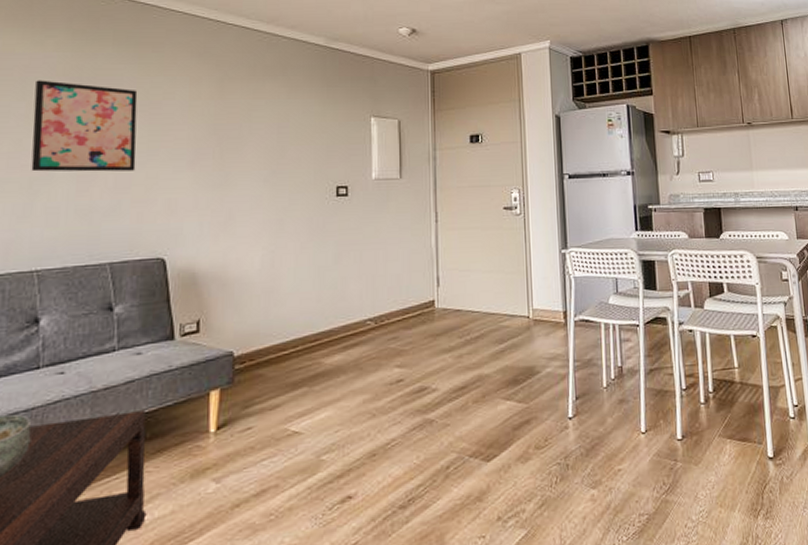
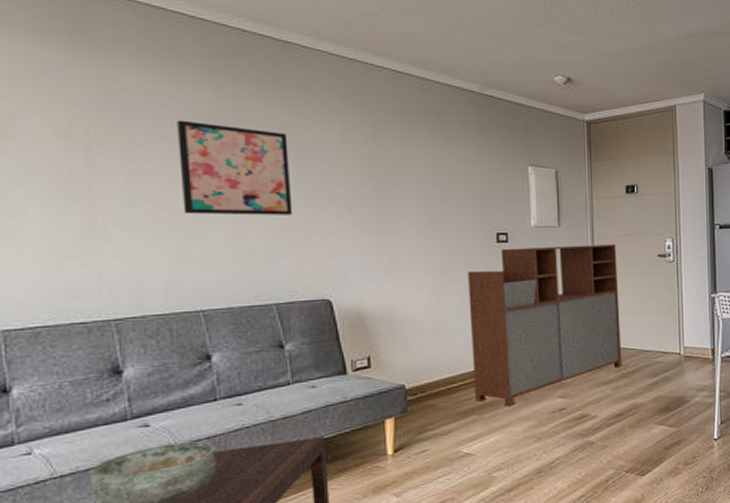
storage cabinet: none [305,197,466,377] -> present [468,244,622,406]

